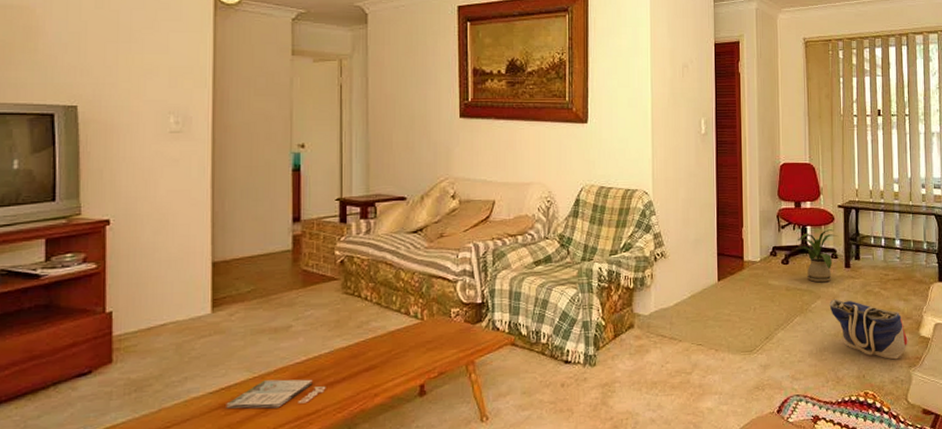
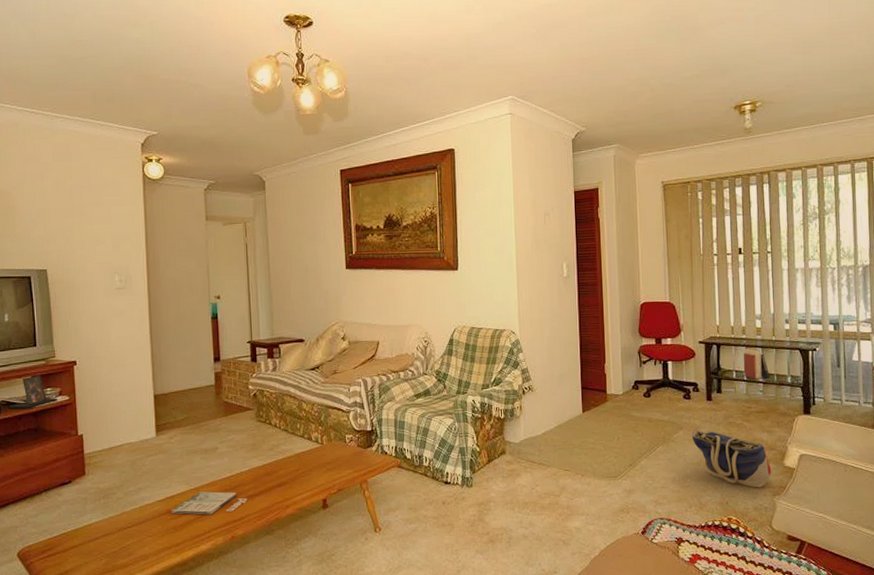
photo frame: none [10,237,81,280] -> present [8,375,58,409]
house plant: present [793,229,847,283] -> none [654,364,708,415]
books: none [881,213,907,245] -> present [743,348,770,379]

